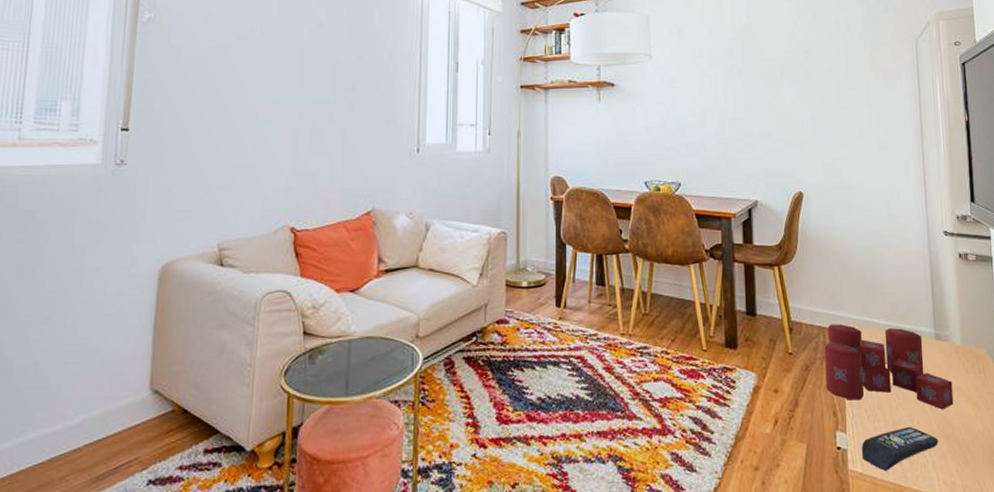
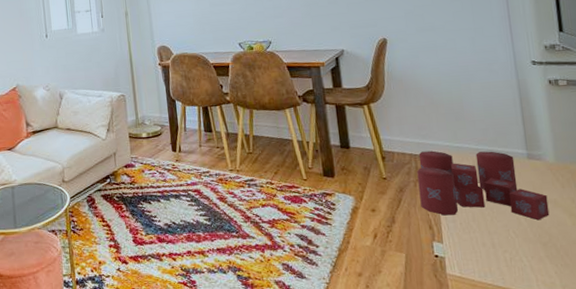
remote control: present [861,427,938,471] -> none [458,236,535,274]

